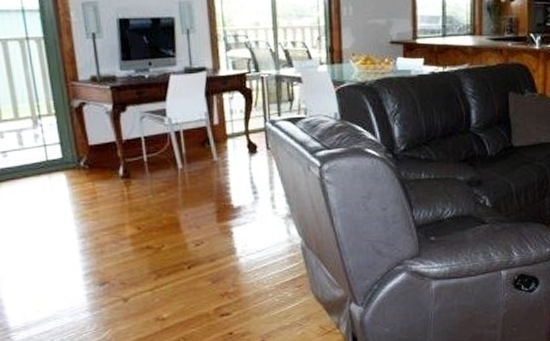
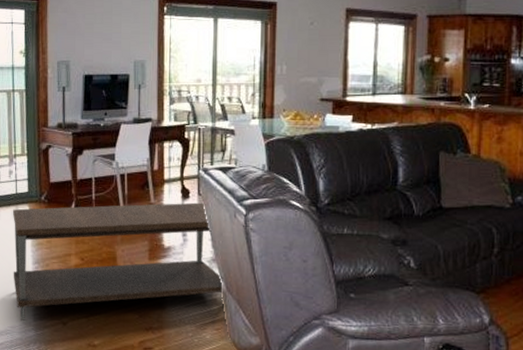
coffee table: none [45,157,301,304] -> present [13,202,223,322]

